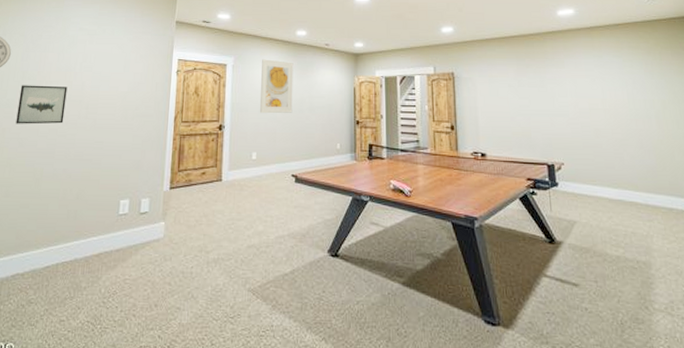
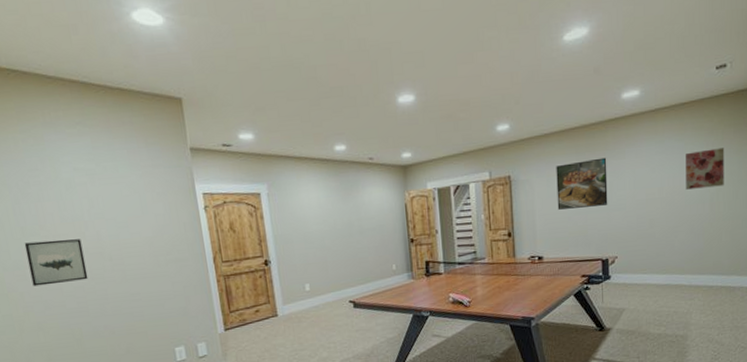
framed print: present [260,59,294,114] -> none [300,182,342,243]
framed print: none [497,65,550,110] -> present [556,157,608,210]
wall art: none [625,68,669,104] -> present [686,148,725,190]

